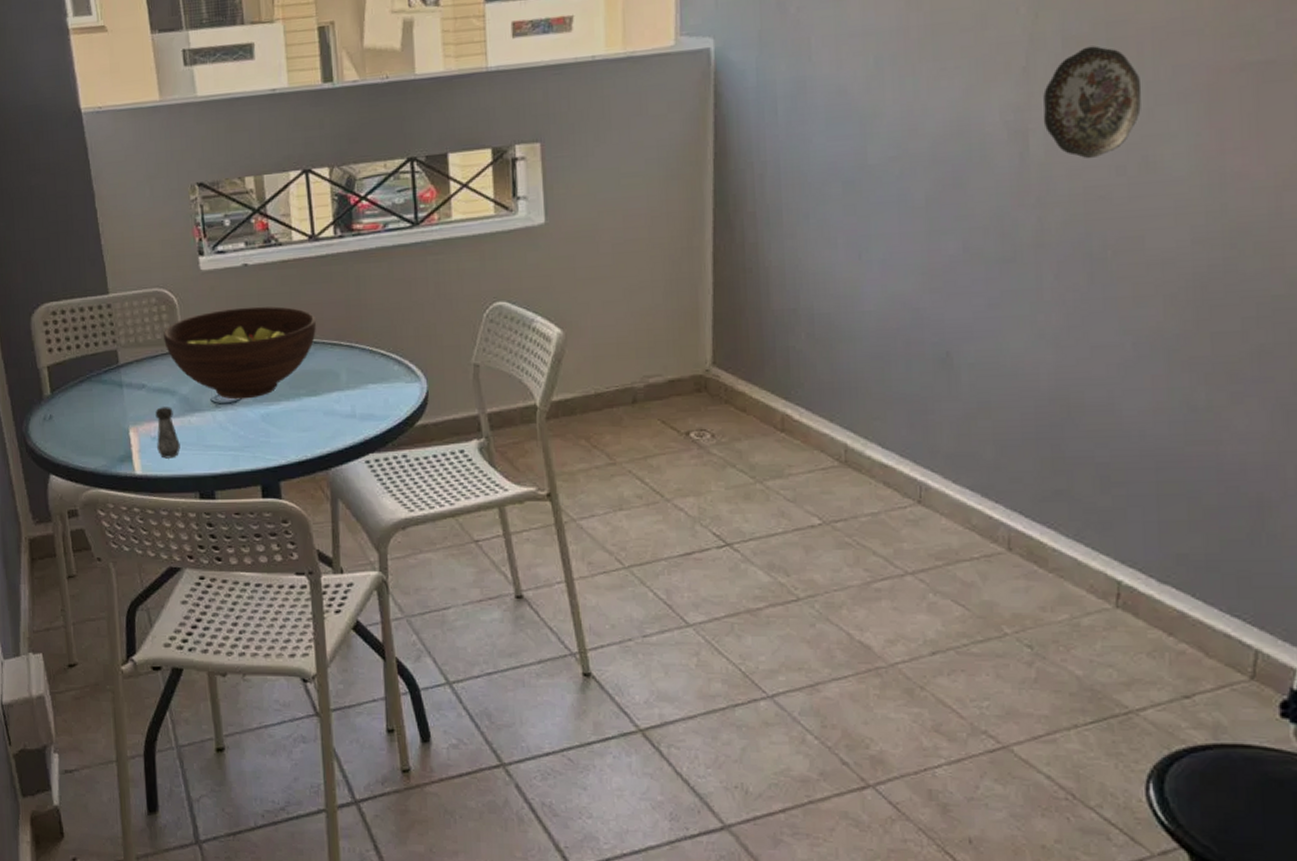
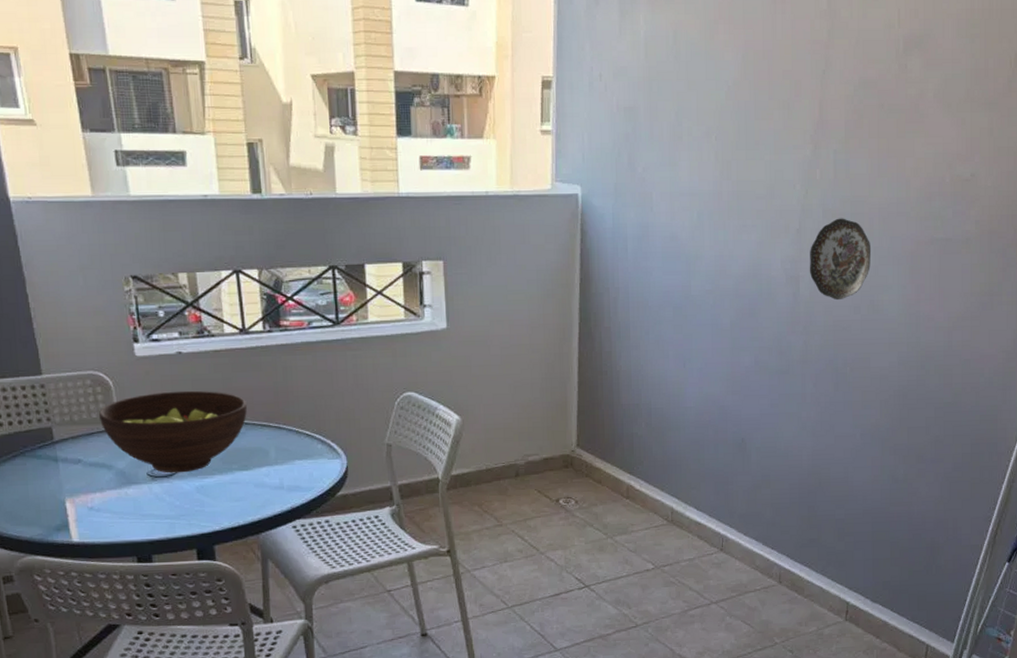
salt shaker: present [155,407,180,459] -> none [92,480,118,527]

